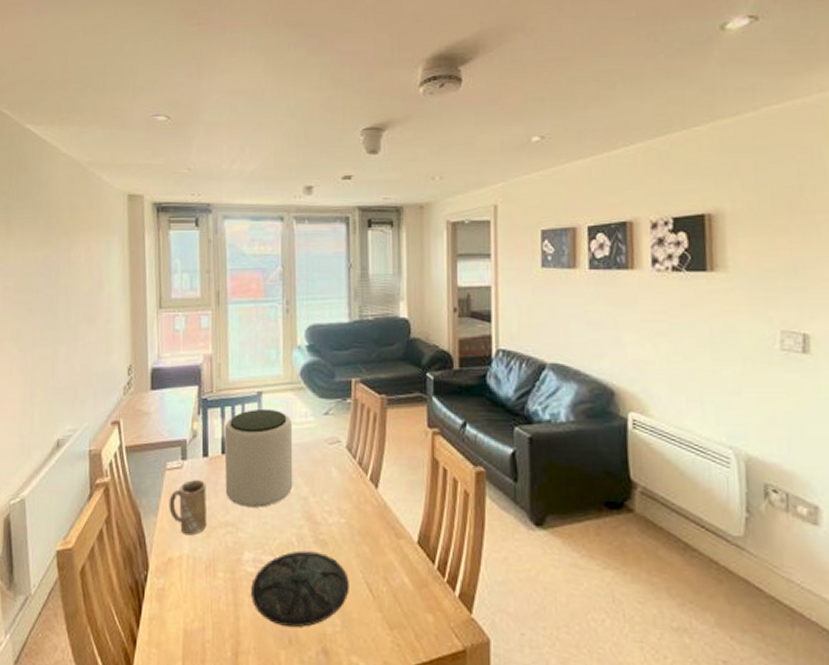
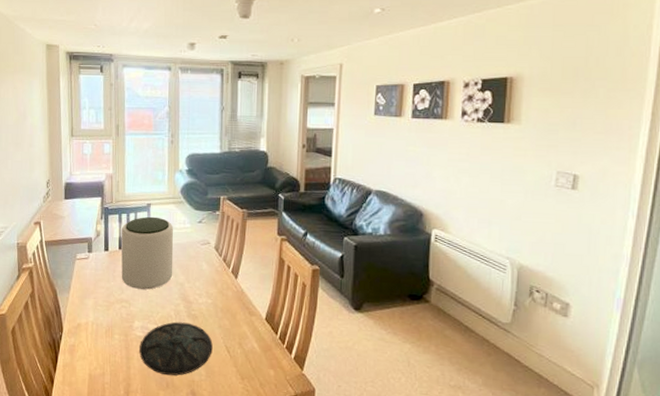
mug: present [169,479,207,536] -> none [78,267,107,308]

